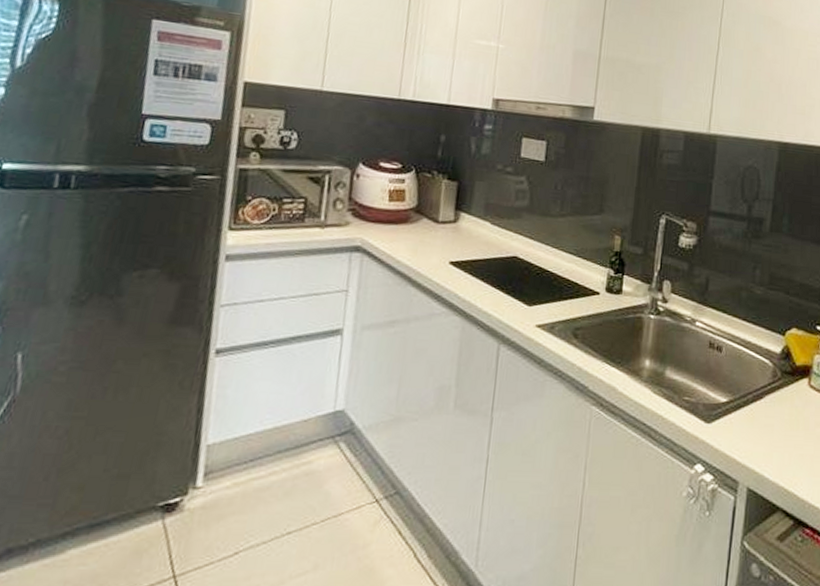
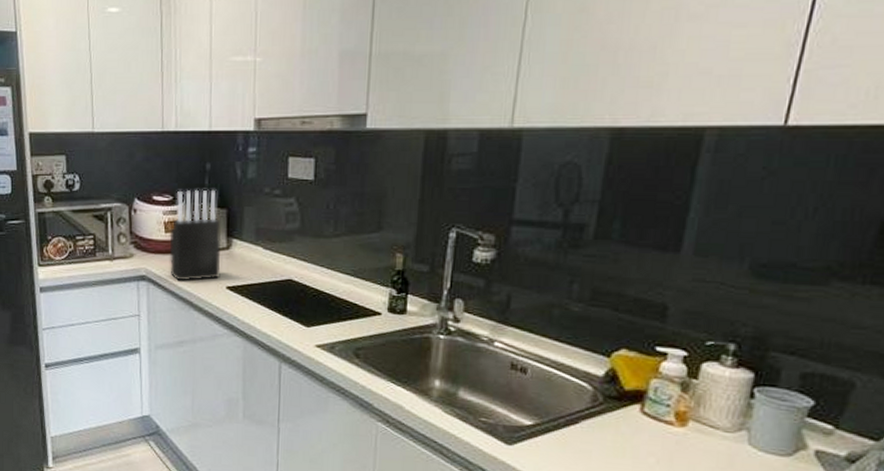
knife block: none [389,159,450,255] -> present [169,189,222,282]

